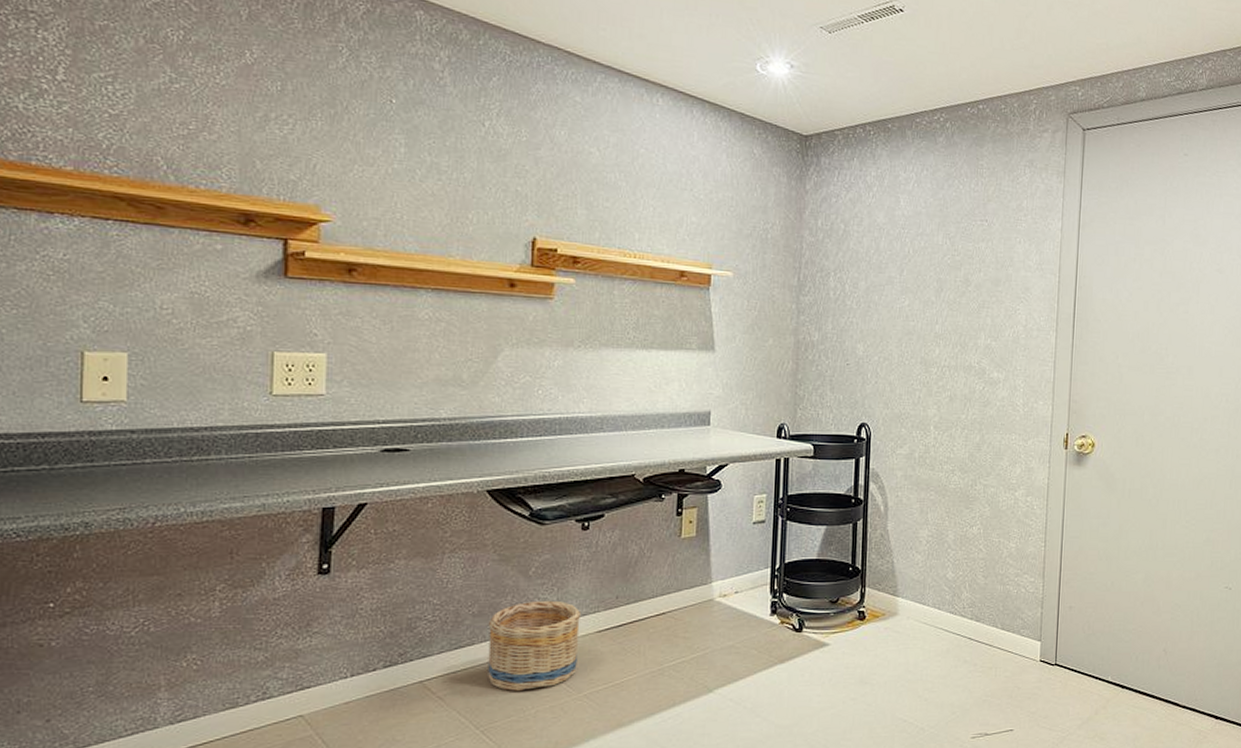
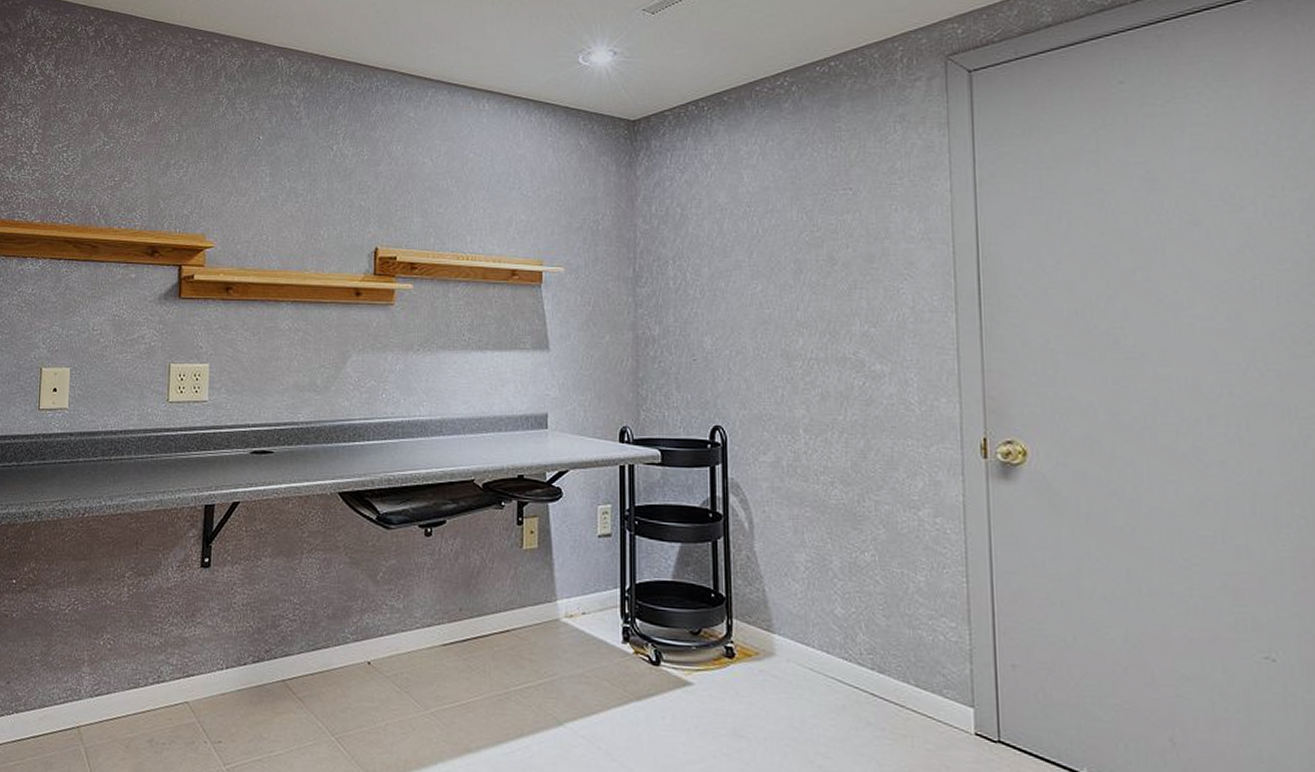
basket: present [488,600,582,691] -> none [341,607,427,701]

